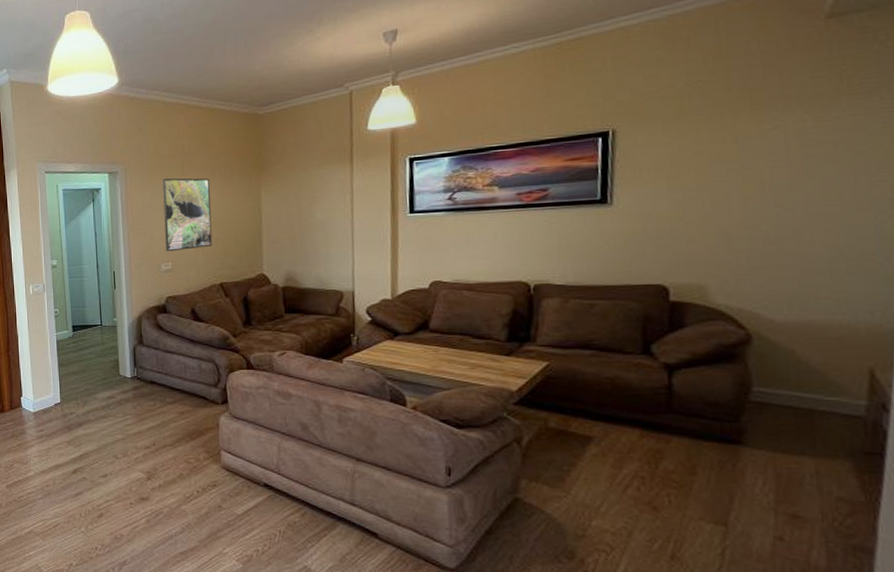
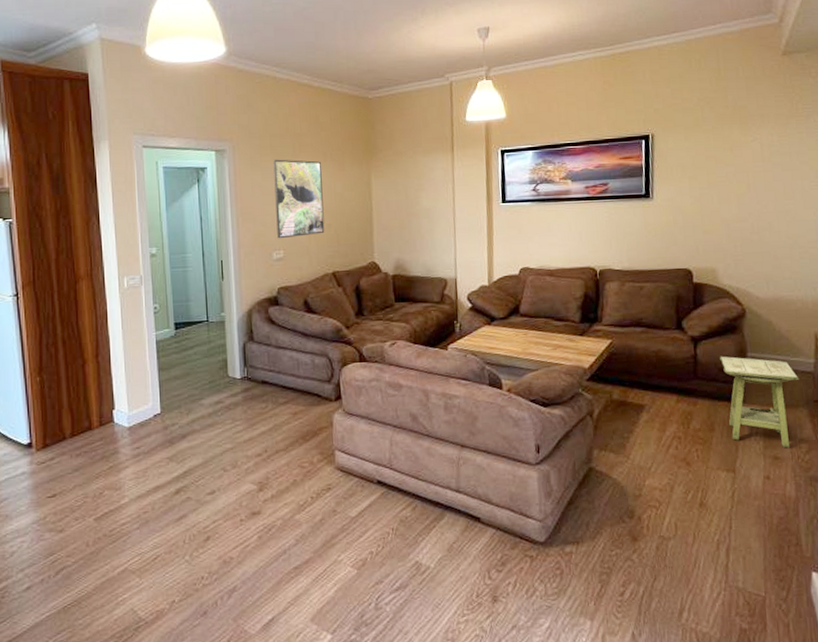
side table: none [708,388,840,507] -> present [720,356,800,448]

